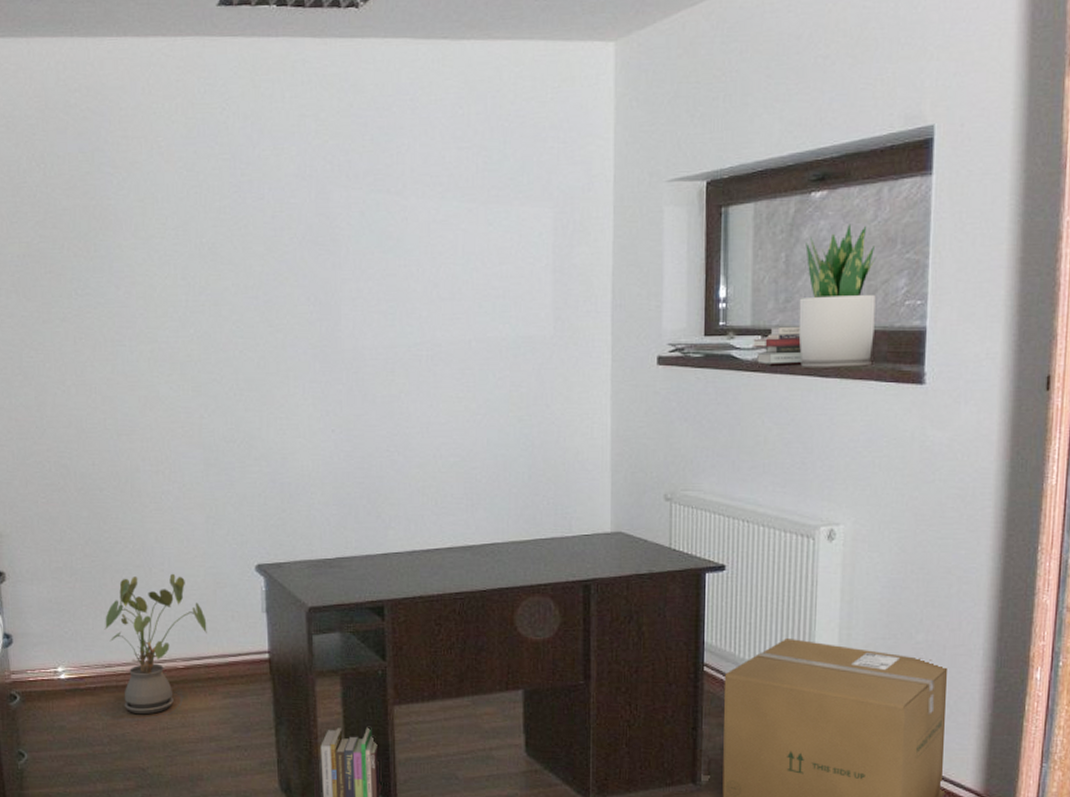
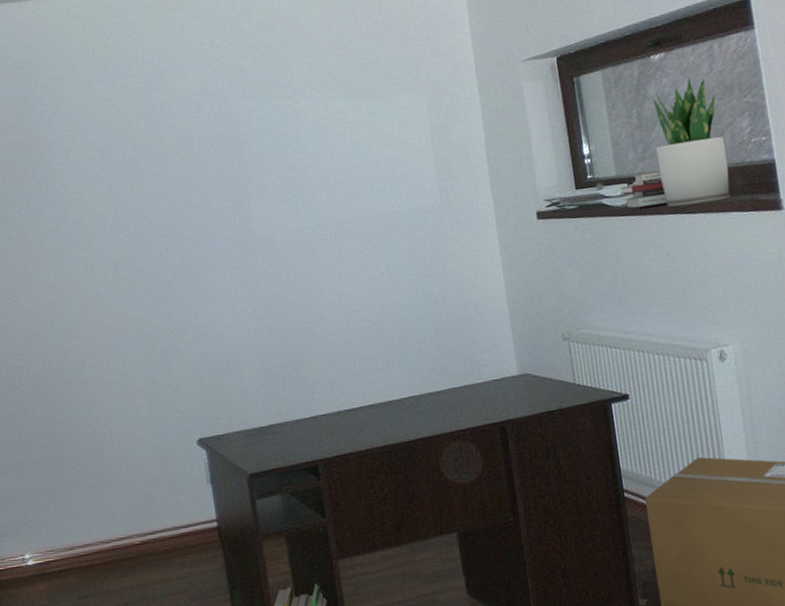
house plant: present [104,573,207,715] -> none [64,455,159,593]

